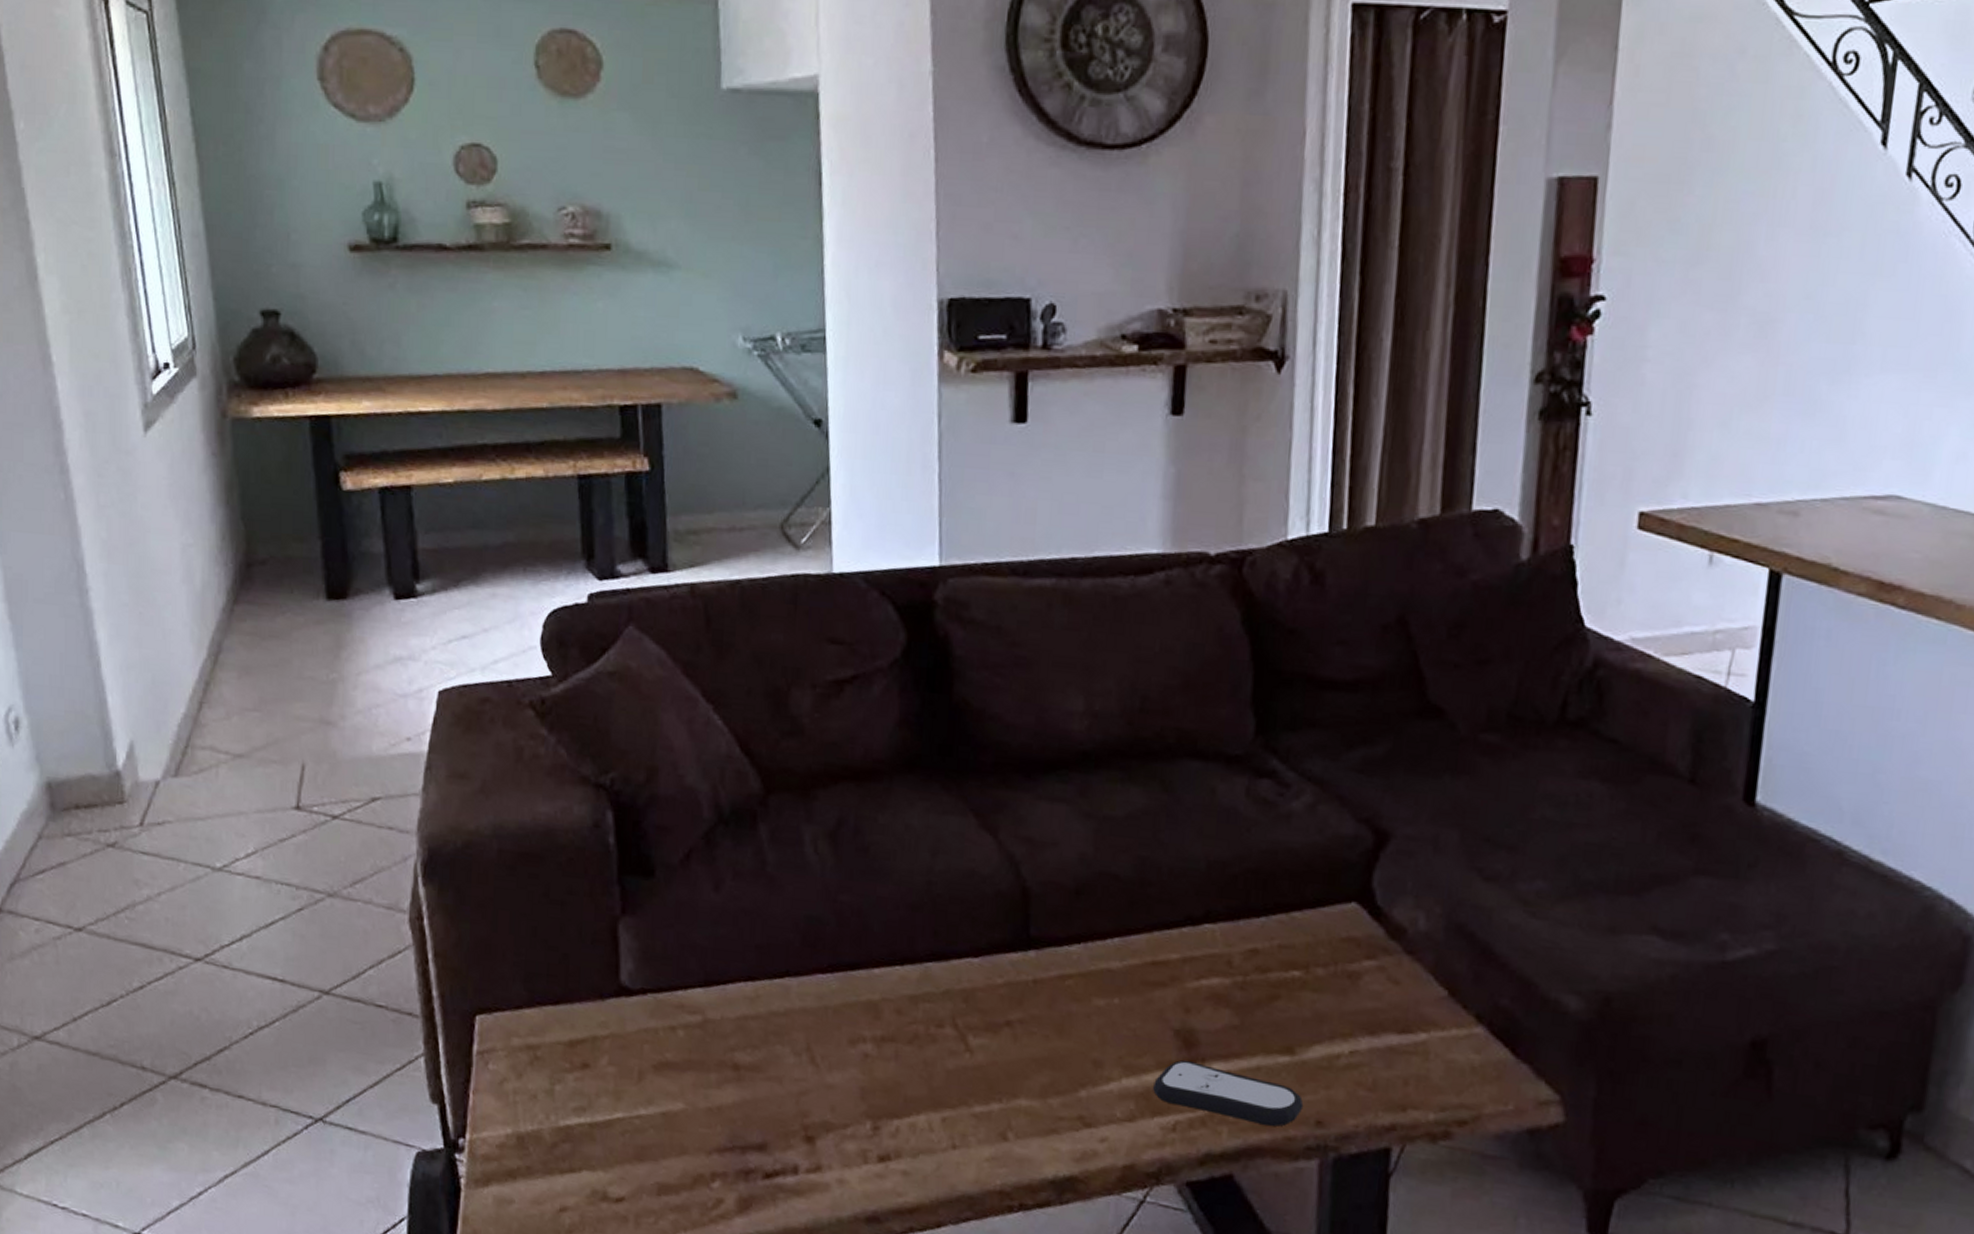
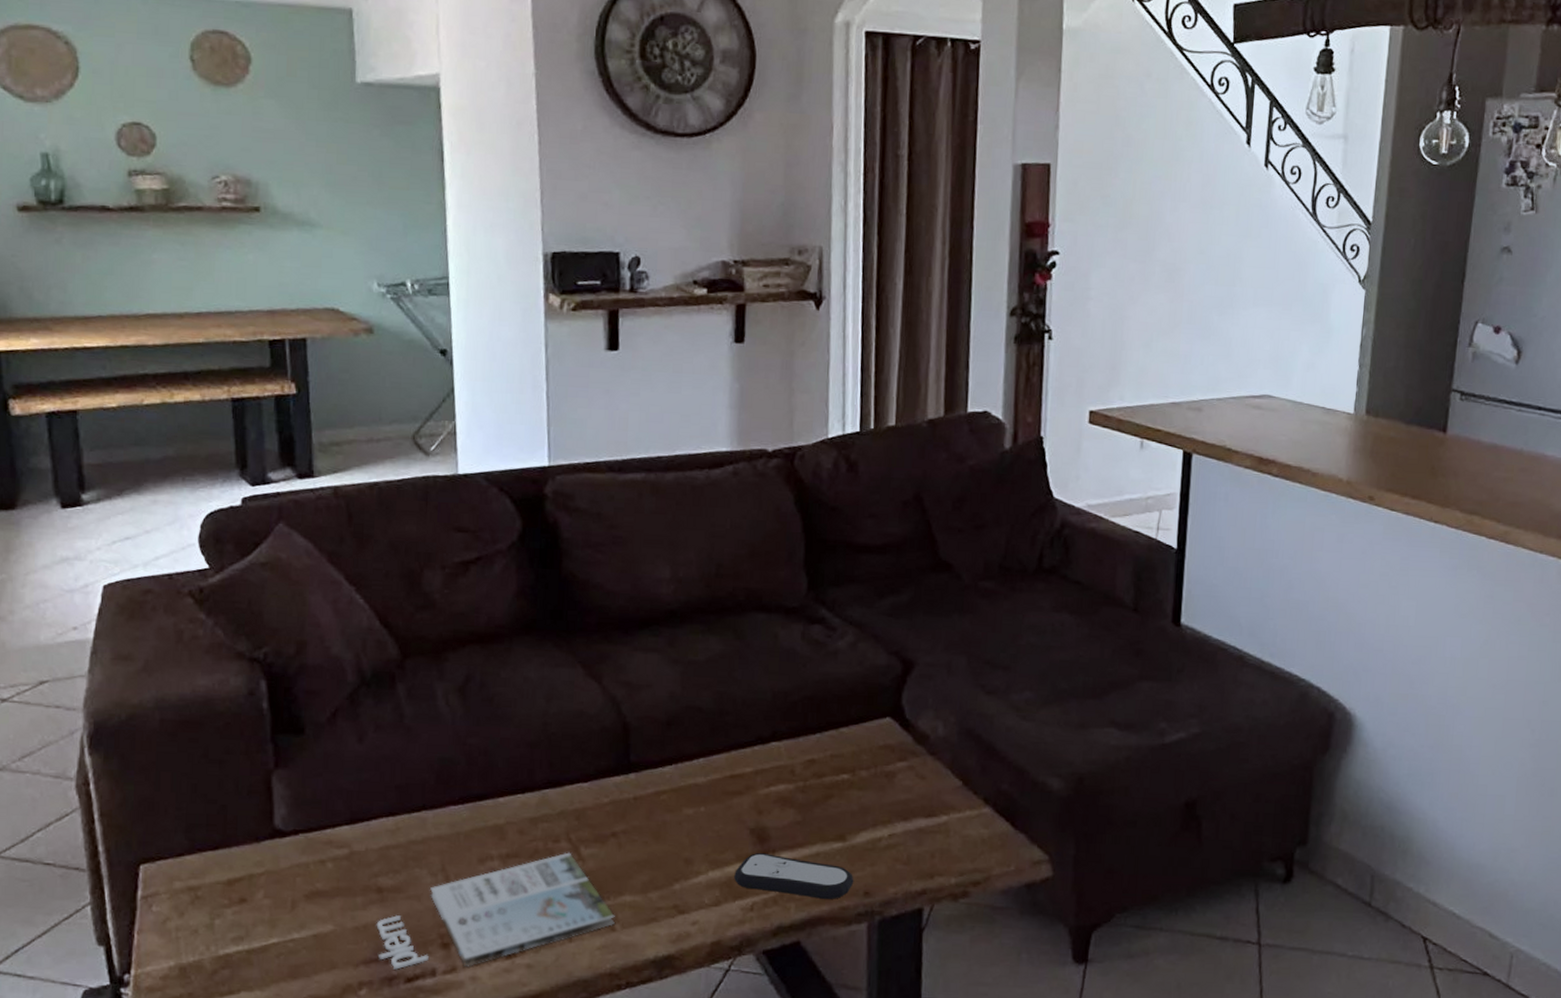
magazine: none [731,1040,1008,1167] -> present [376,852,615,970]

